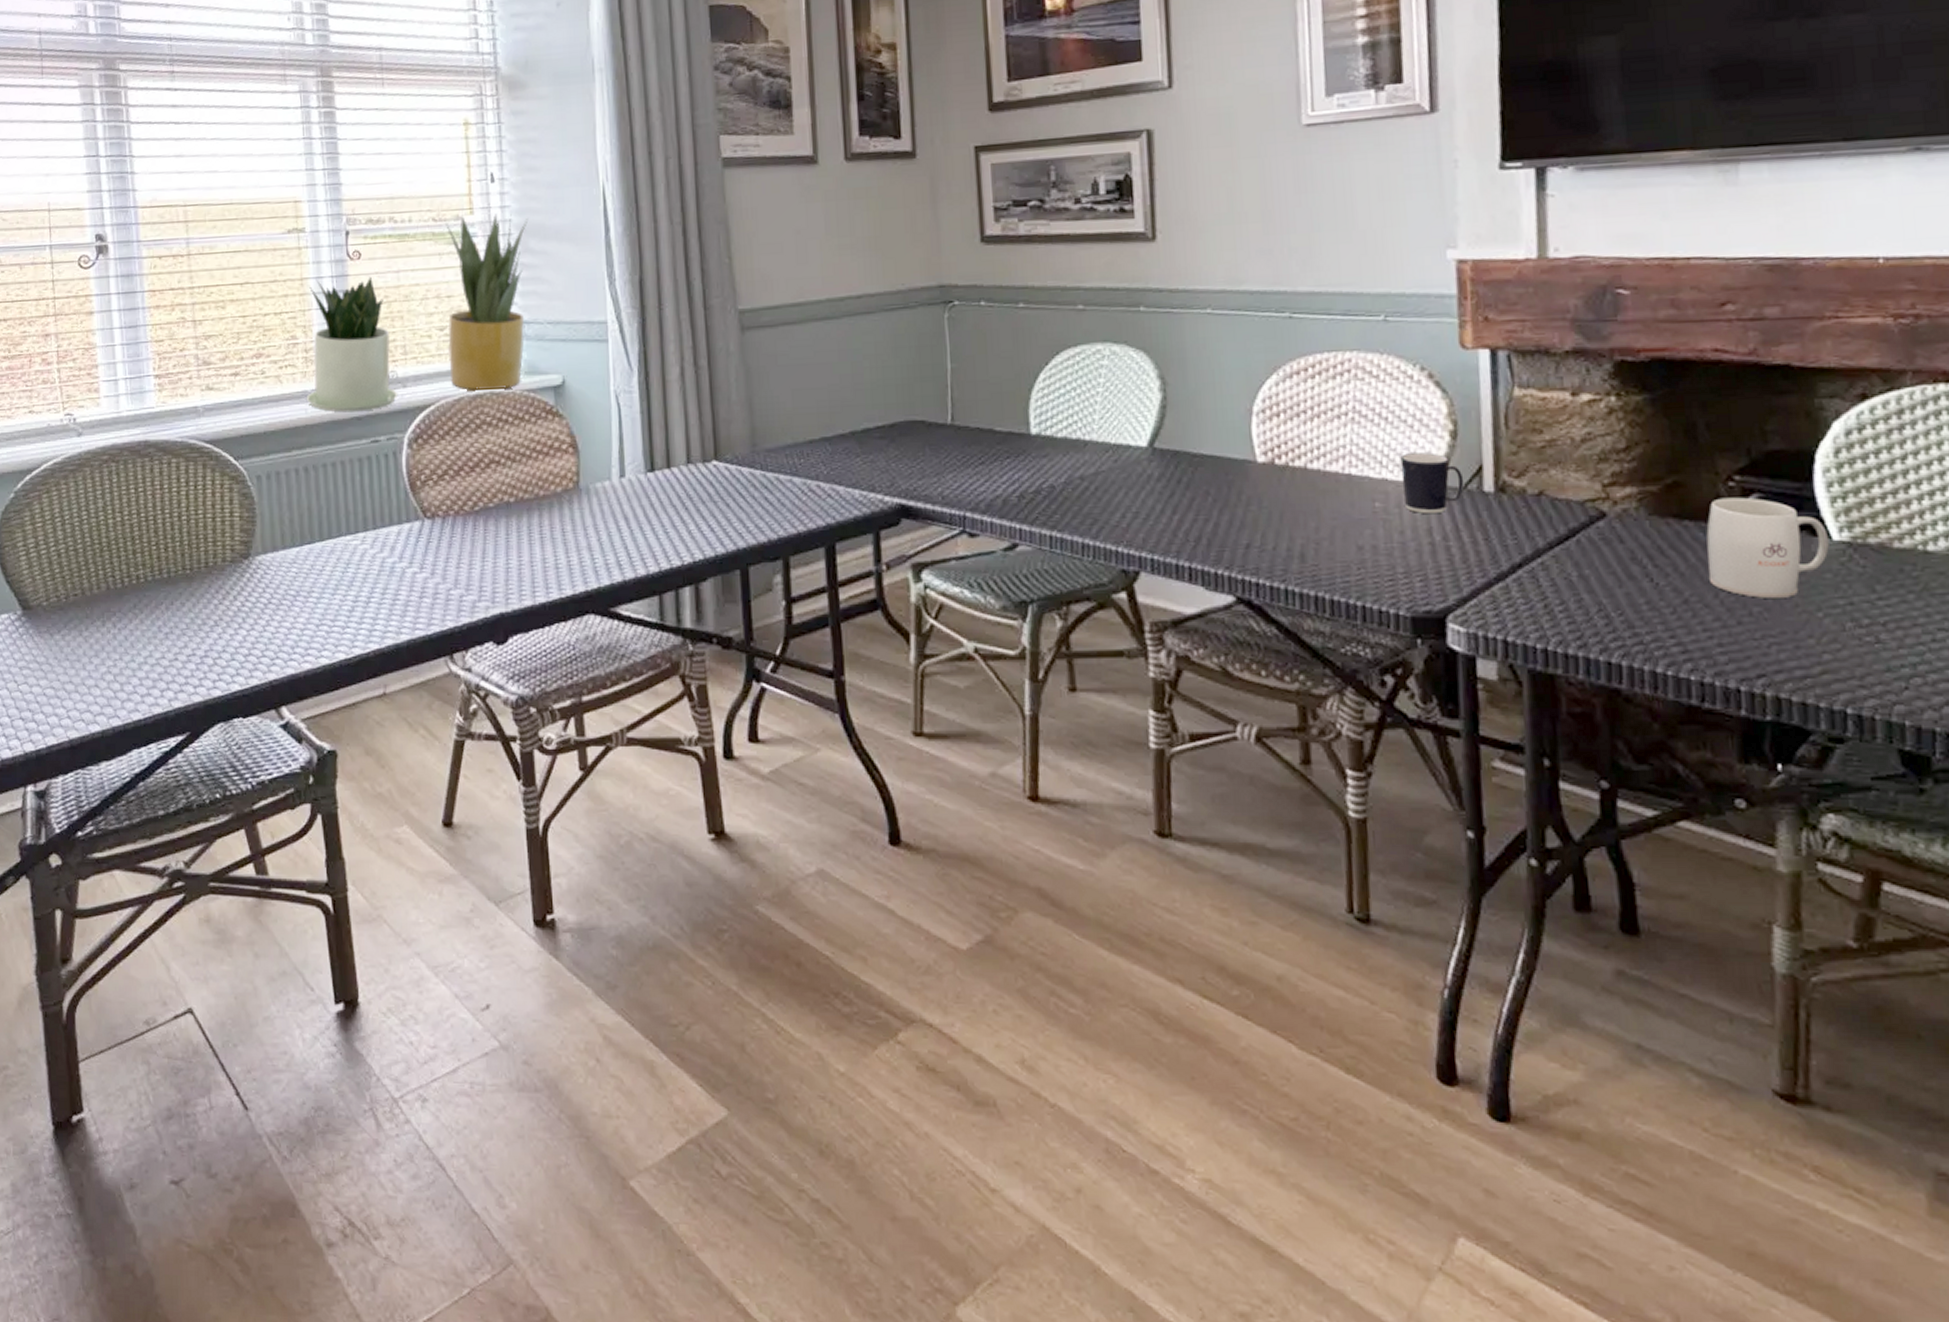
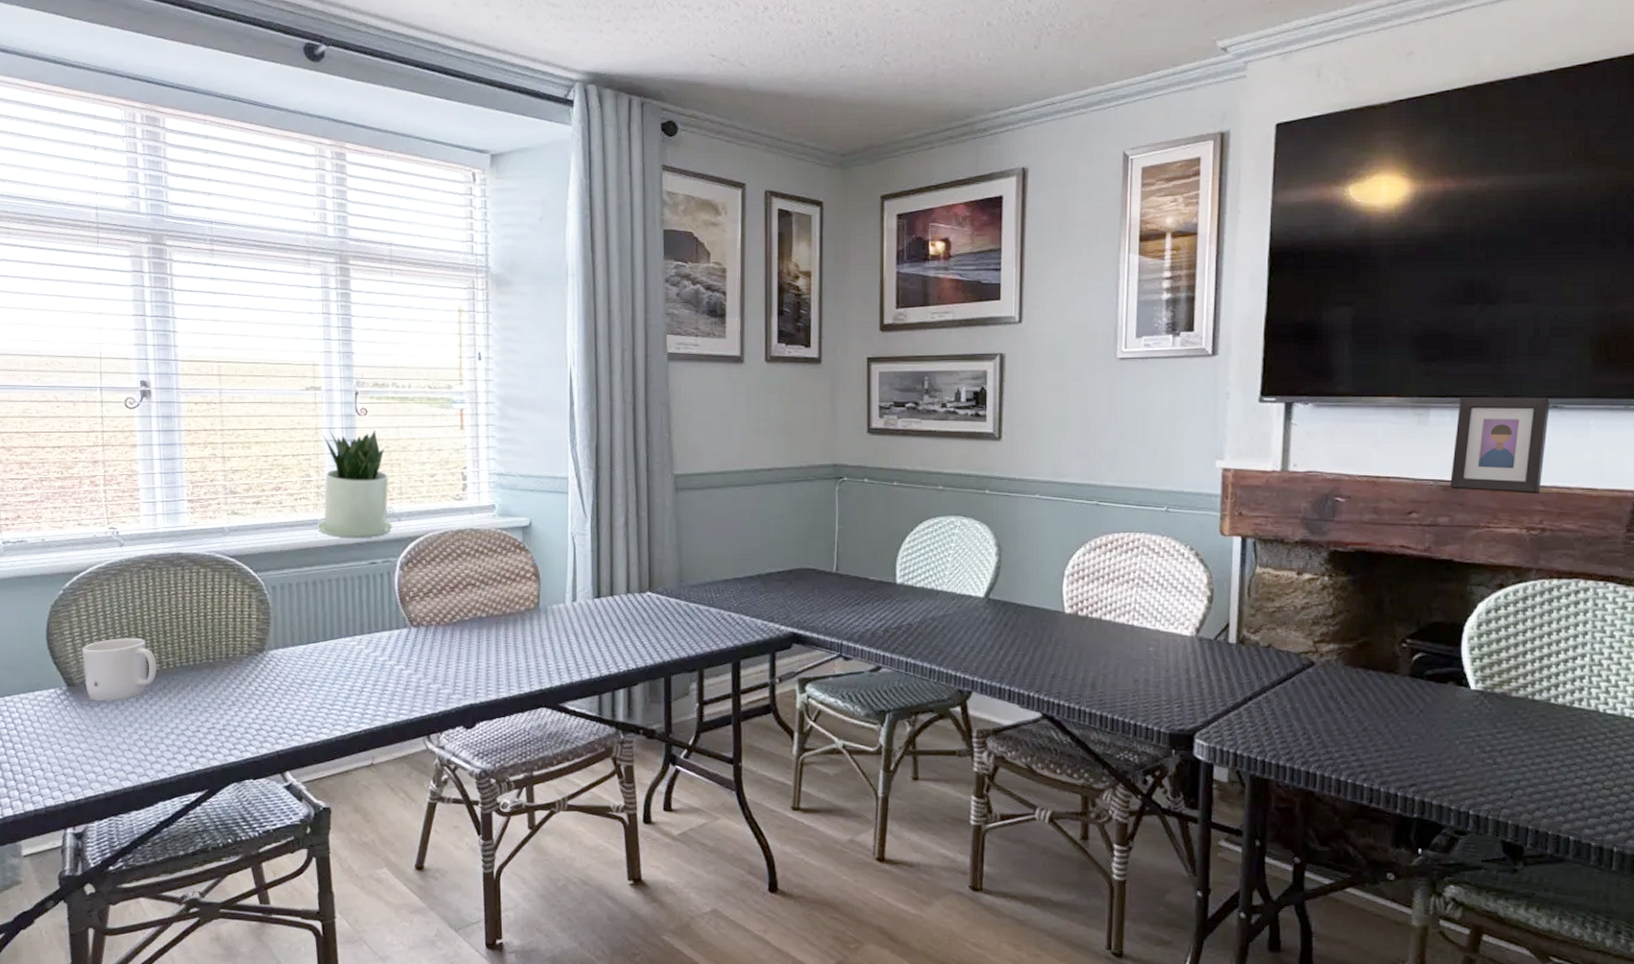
mug: none [37,548,125,626] -> present [81,638,157,701]
planter: present [444,213,529,391] -> none [437,385,508,528]
mug: present [1400,452,1465,515] -> none [1170,612,1215,658]
mug: present [1706,497,1829,598] -> none [1382,655,1468,729]
picture frame: none [1776,136,1911,270] -> present [1450,397,1550,495]

